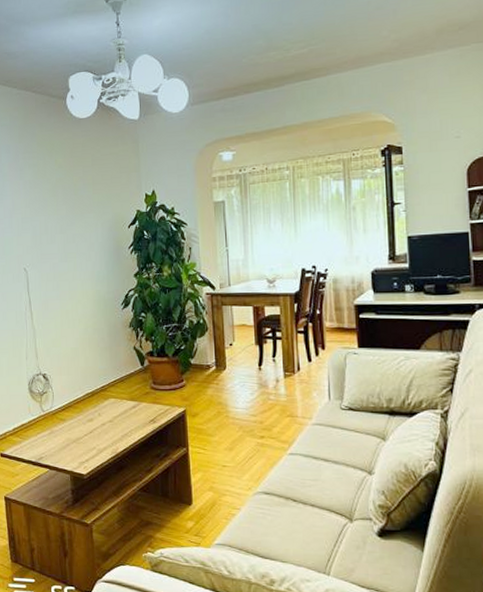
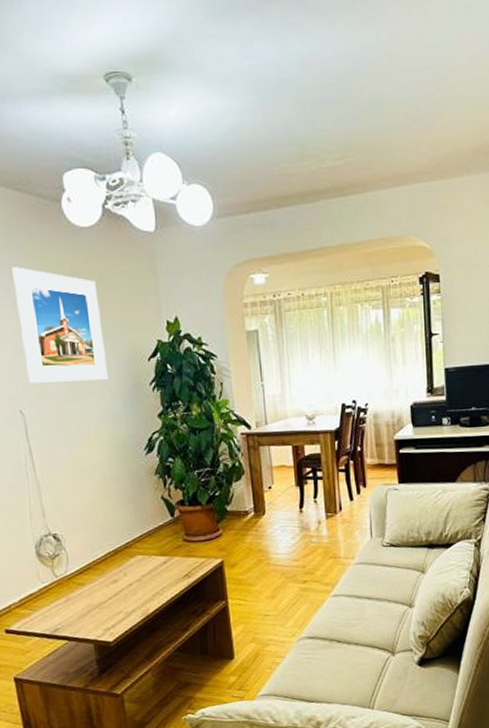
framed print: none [26,152,95,246] -> present [12,266,109,384]

